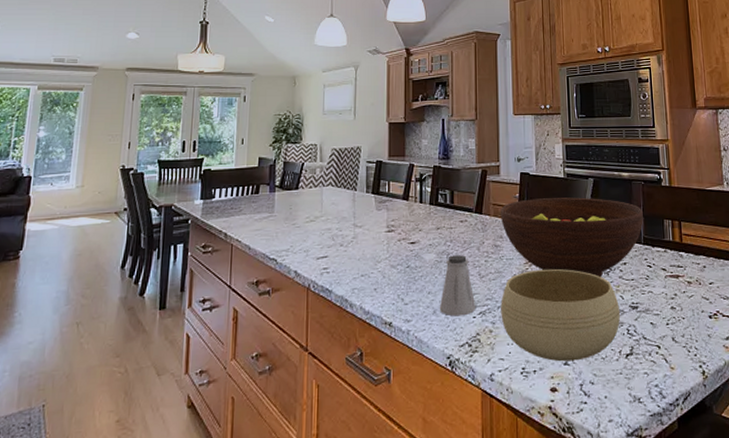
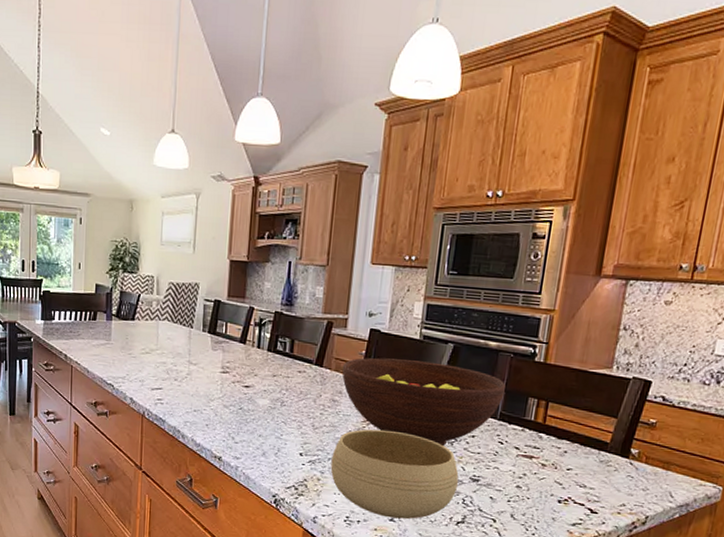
saltshaker: present [439,255,476,317] -> none [268,404,307,462]

